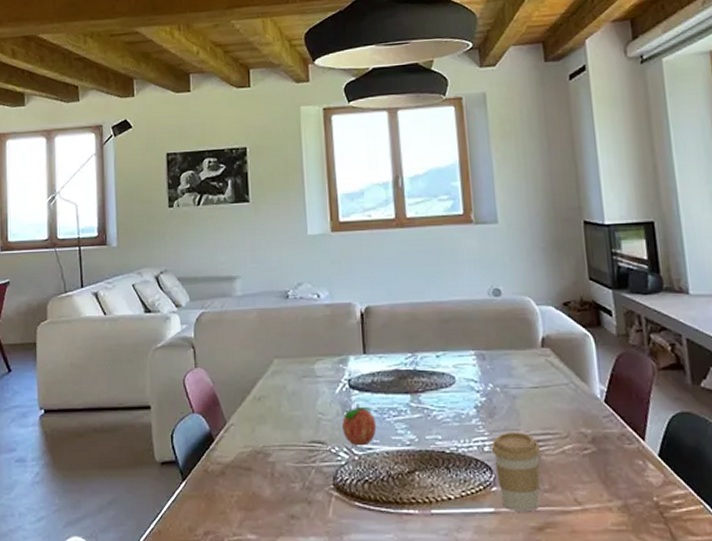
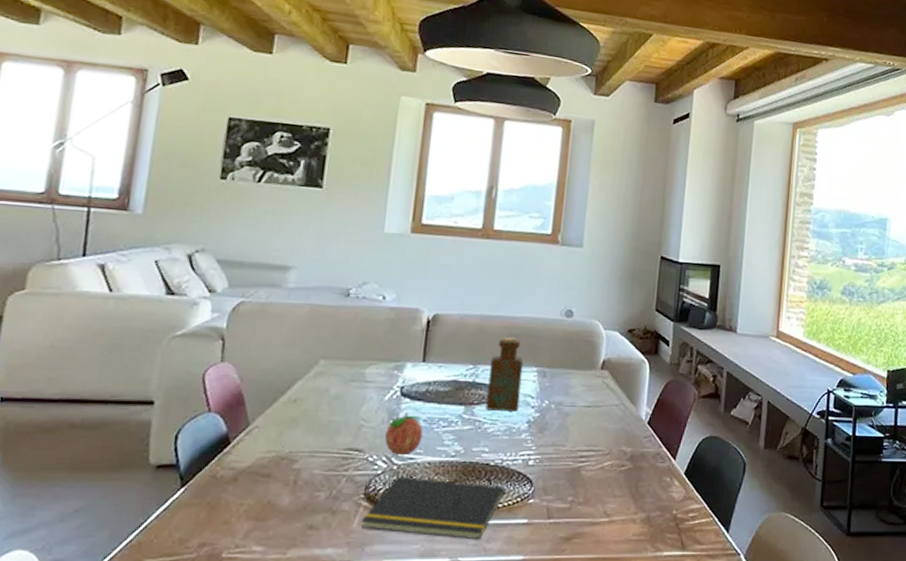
notepad: none [335,467,466,530] -> present [361,476,505,540]
bottle: none [427,321,464,398] -> present [486,336,524,412]
coffee cup: present [492,431,541,512] -> none [535,447,582,523]

